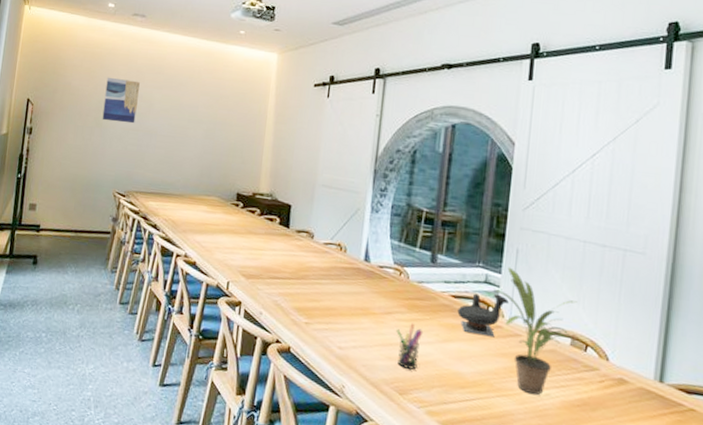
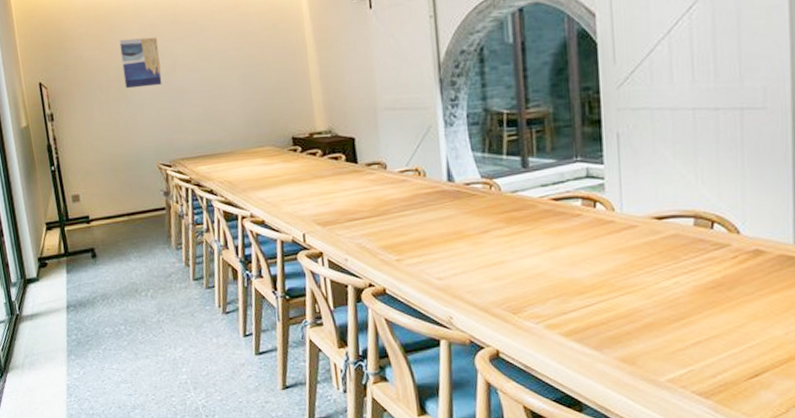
pen holder: present [397,323,424,370] -> none [498,237,528,286]
teapot: present [457,293,509,338] -> none [561,186,617,236]
potted plant: present [493,267,577,395] -> none [597,154,701,285]

